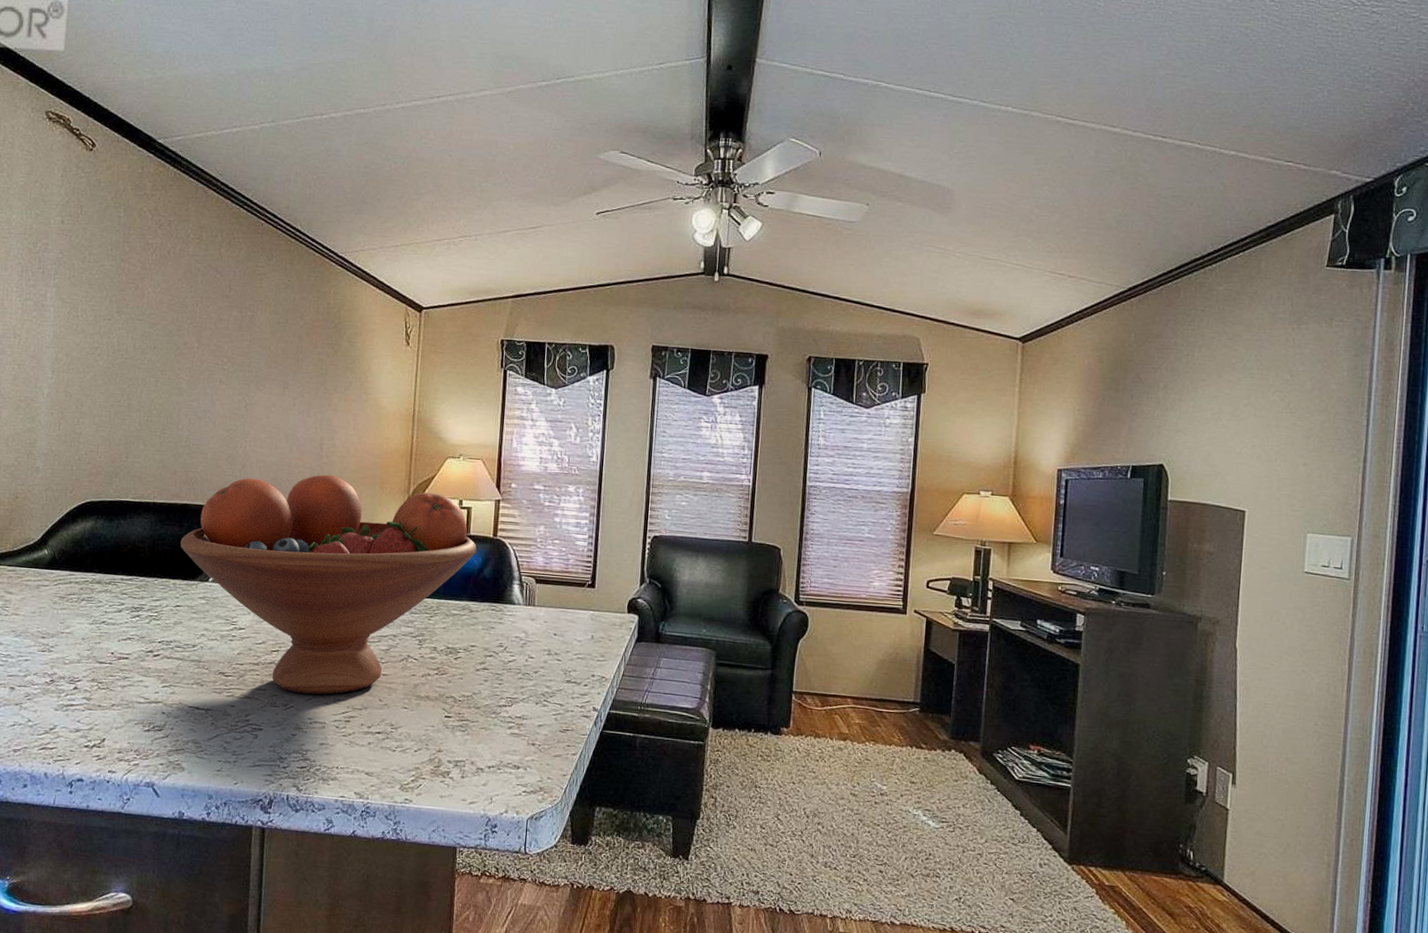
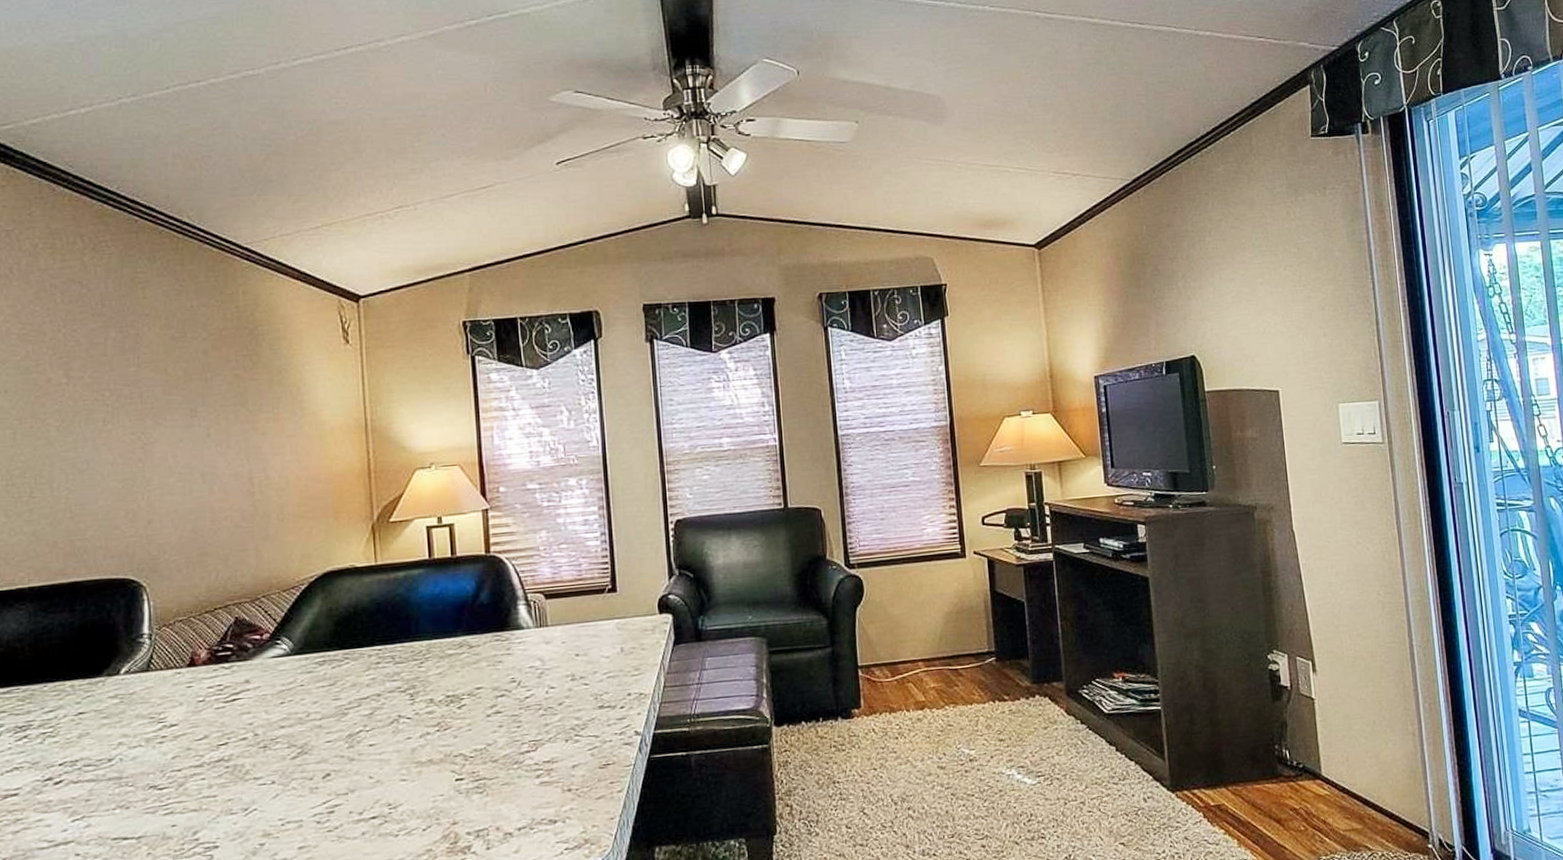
fruit bowl: present [180,474,477,695] -> none [74,513,467,791]

